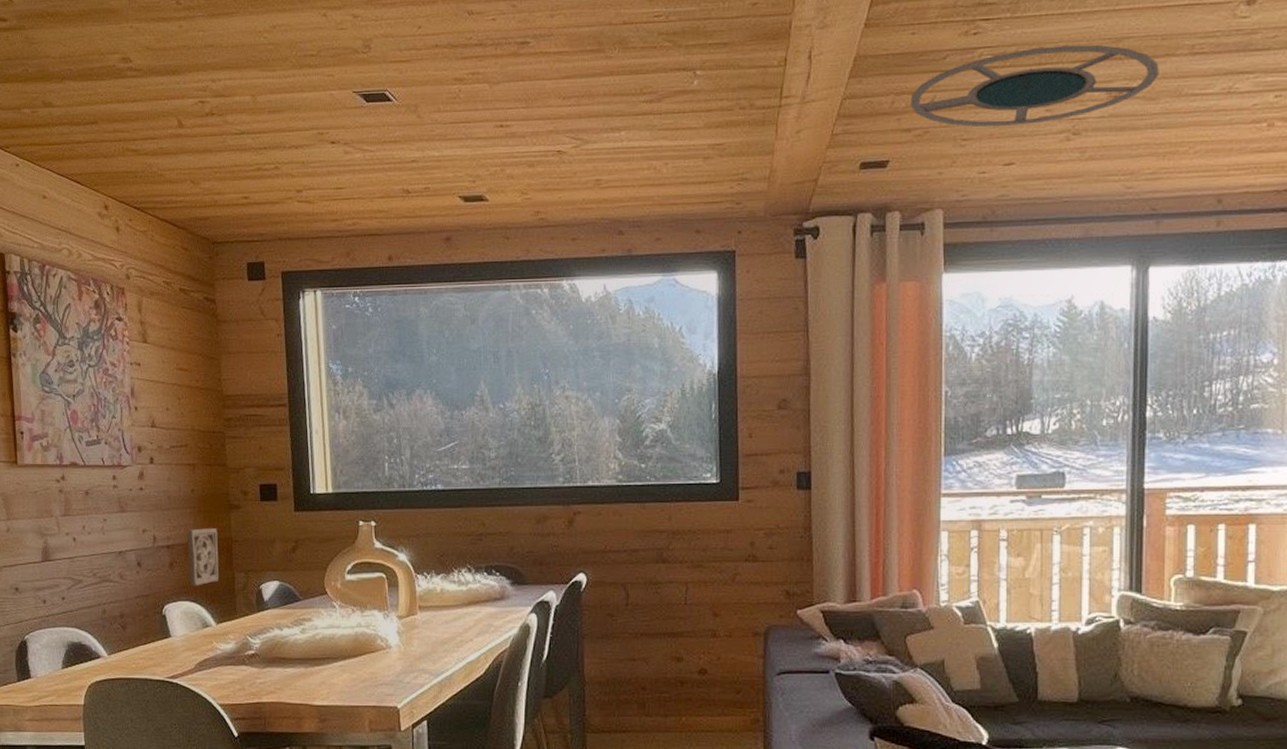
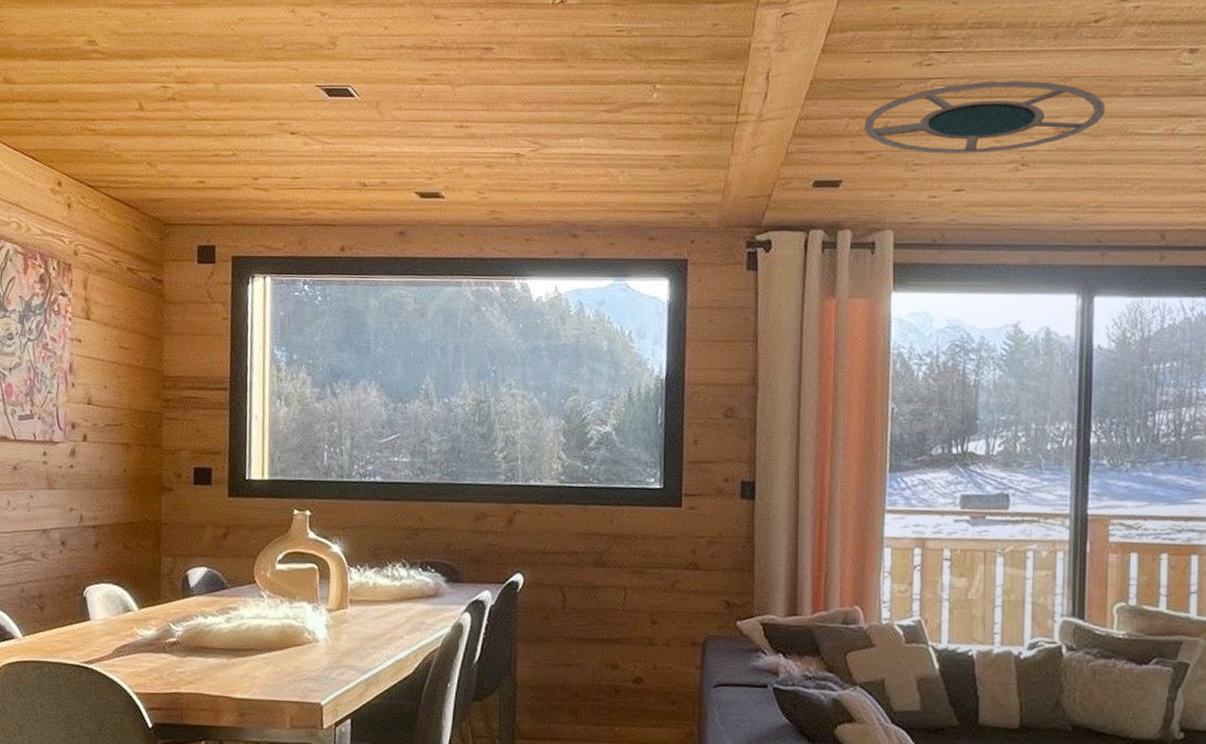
wall ornament: present [186,527,219,586] -> none [113,508,148,569]

